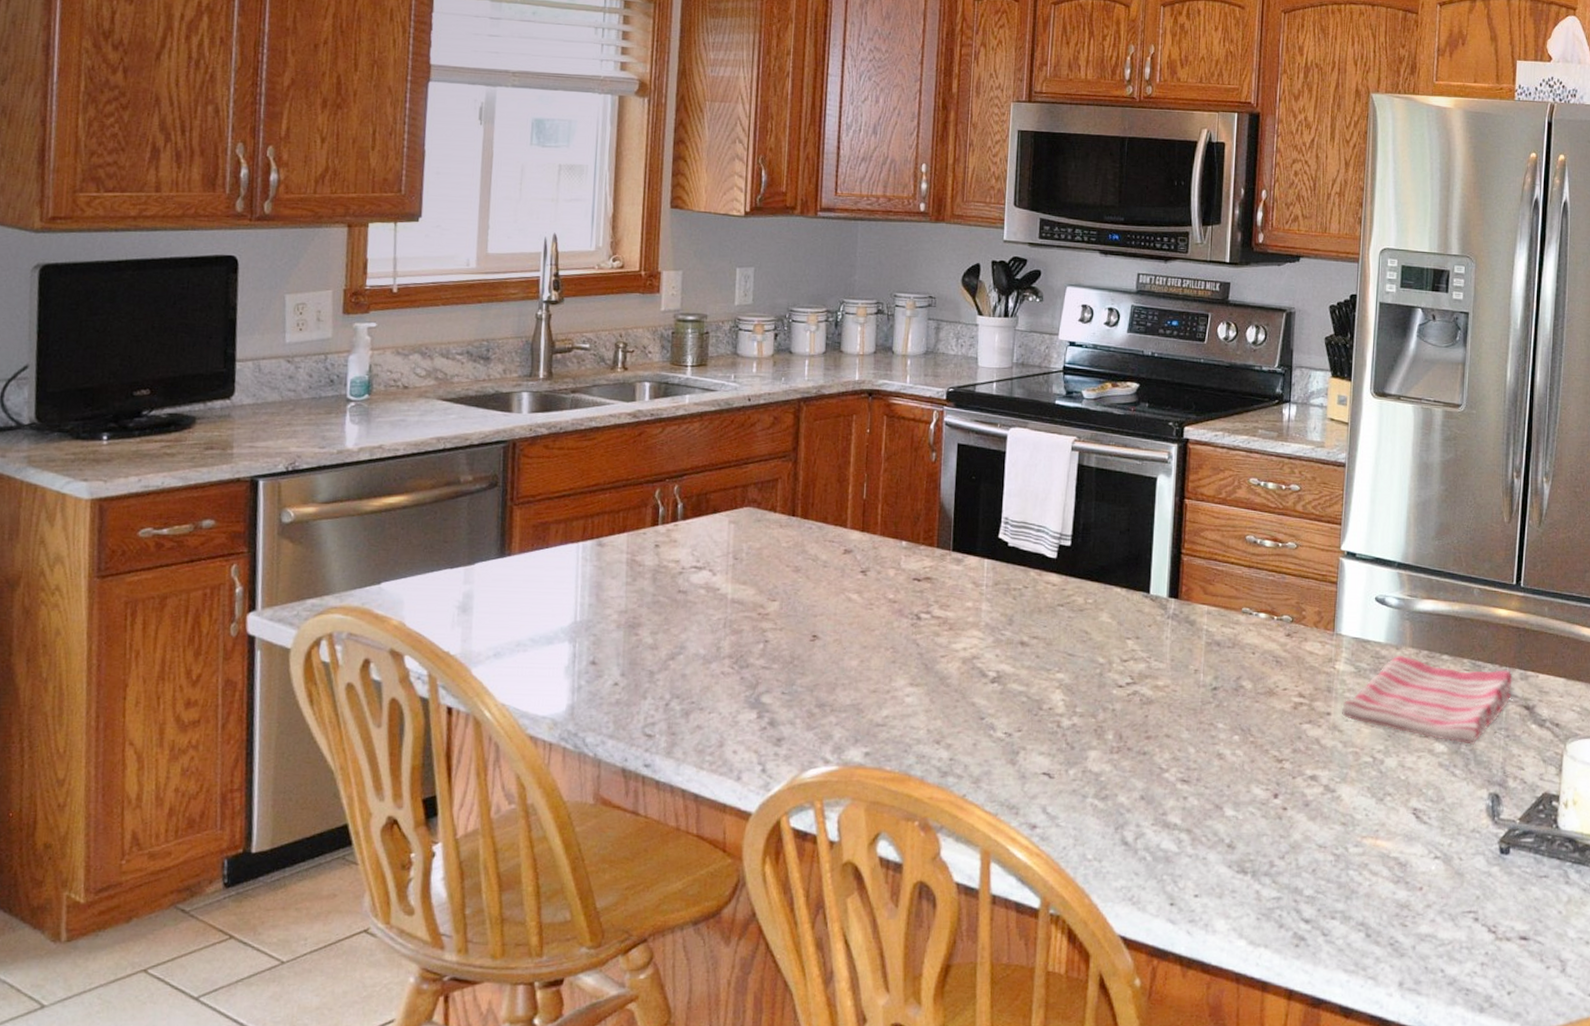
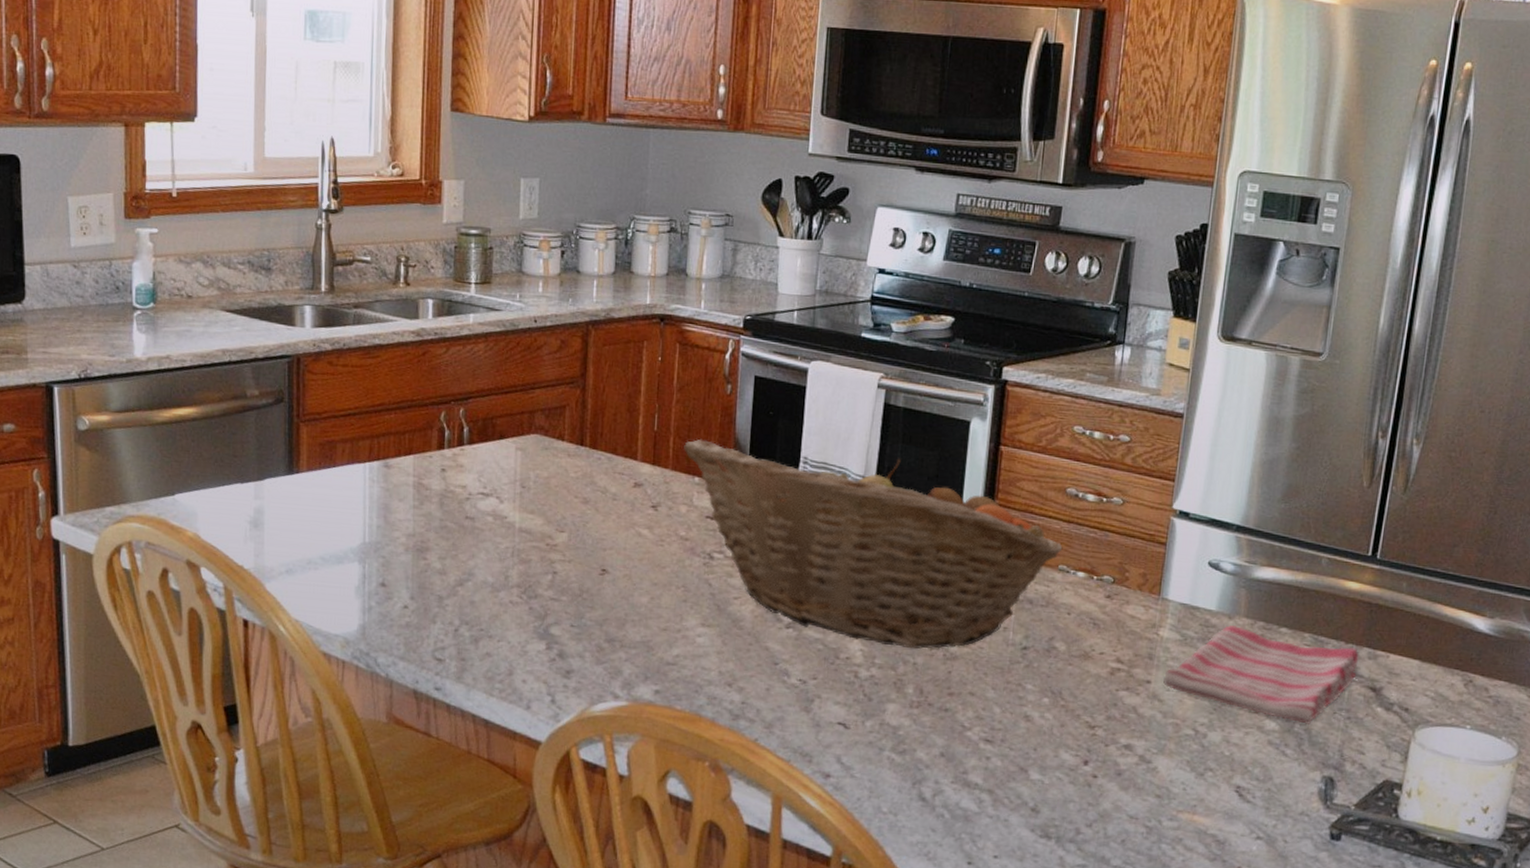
fruit basket: none [891,504,1245,696] -> present [684,438,1063,650]

